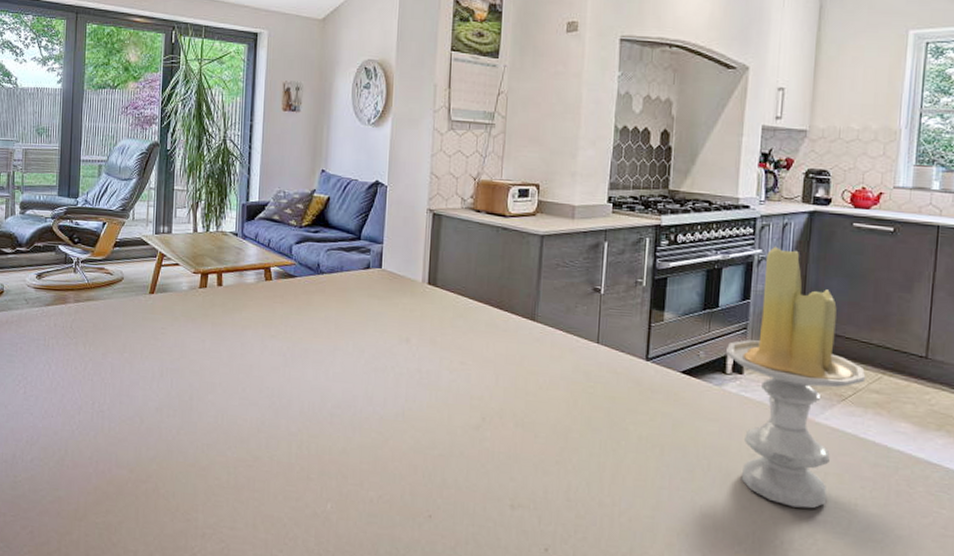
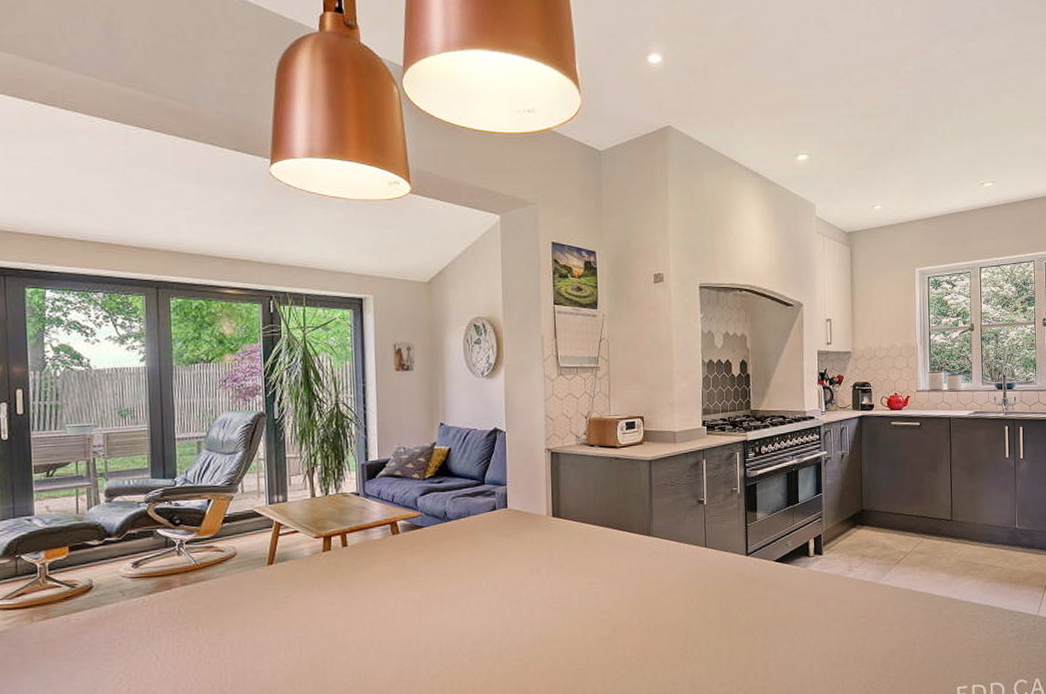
candle: present [725,246,866,509] -> none [807,447,912,656]

